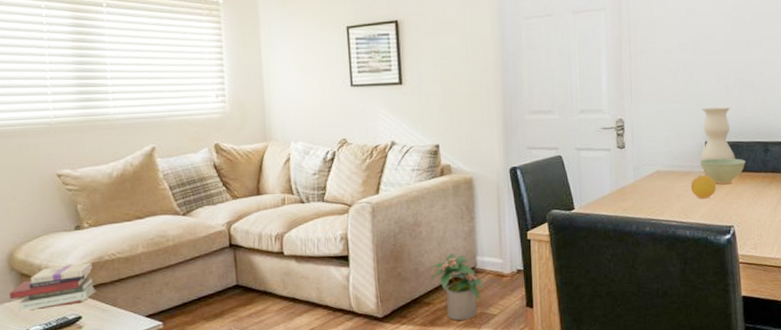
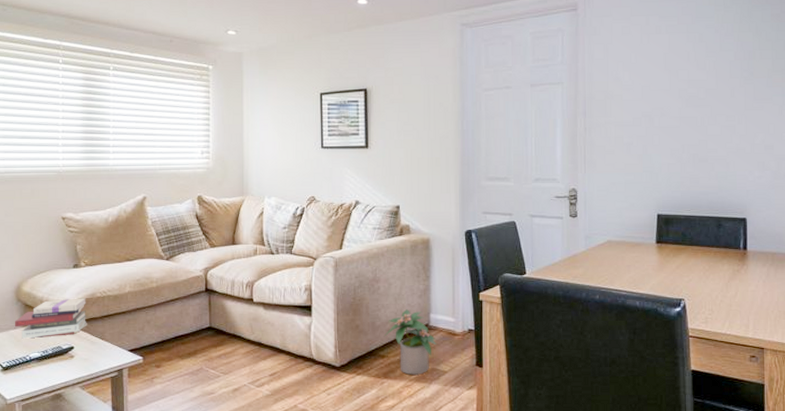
fruit: present [690,175,717,199] -> none [641,246,668,271]
vase: present [699,107,735,160] -> none [651,180,687,233]
bowl: present [700,158,746,185] -> none [651,231,698,258]

